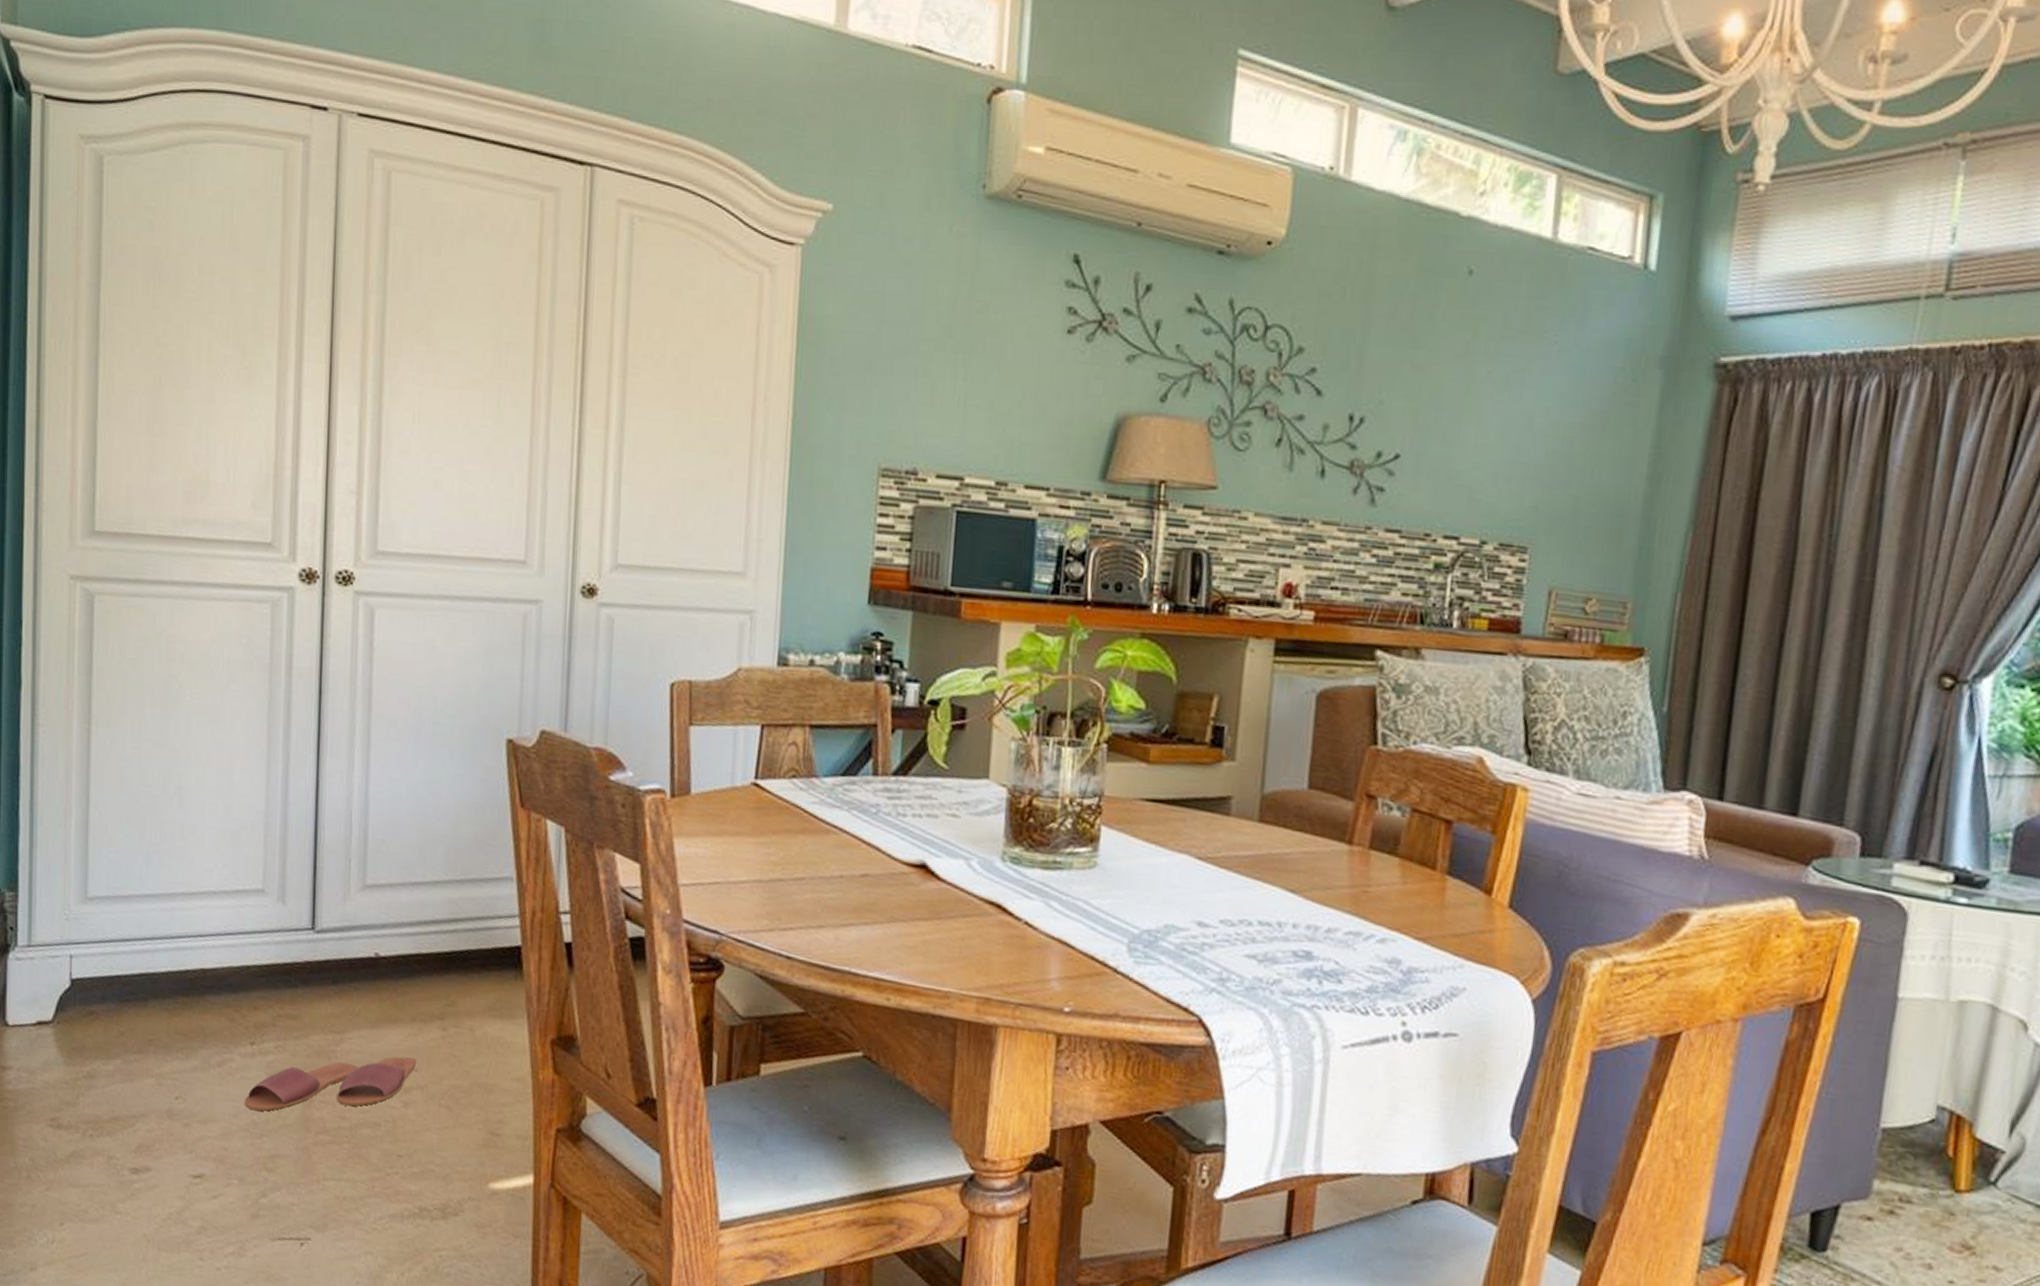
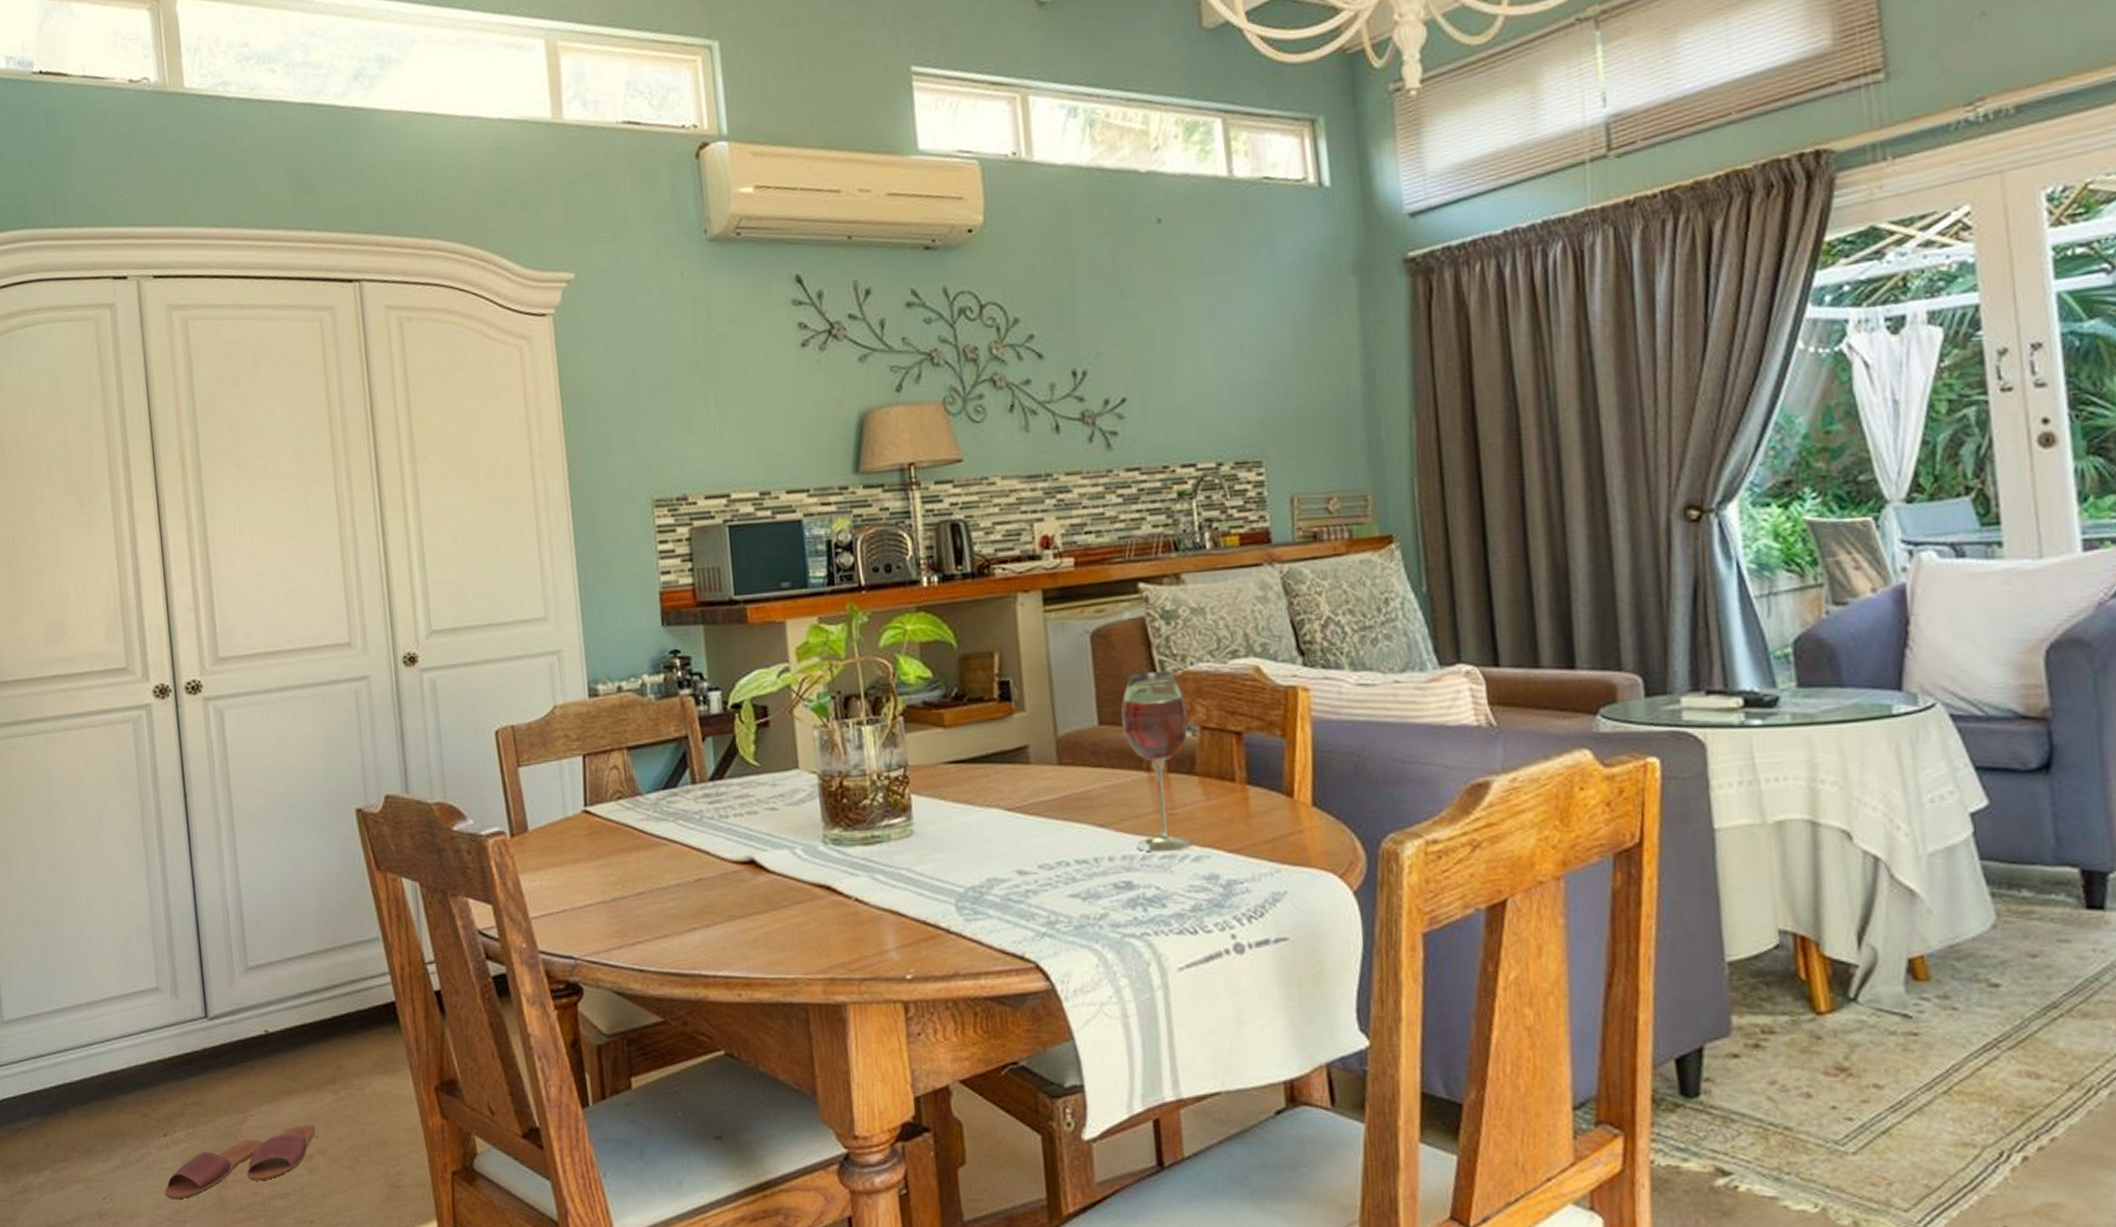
wineglass: none [1323,742,1402,930] -> present [1120,671,1193,853]

